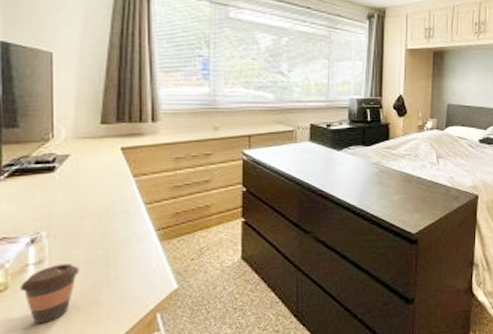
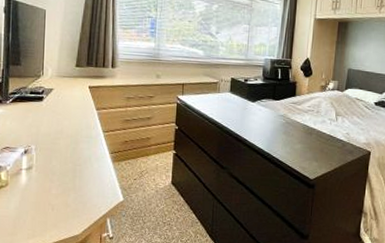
coffee cup: present [20,263,79,324] -> none [16,171,55,214]

